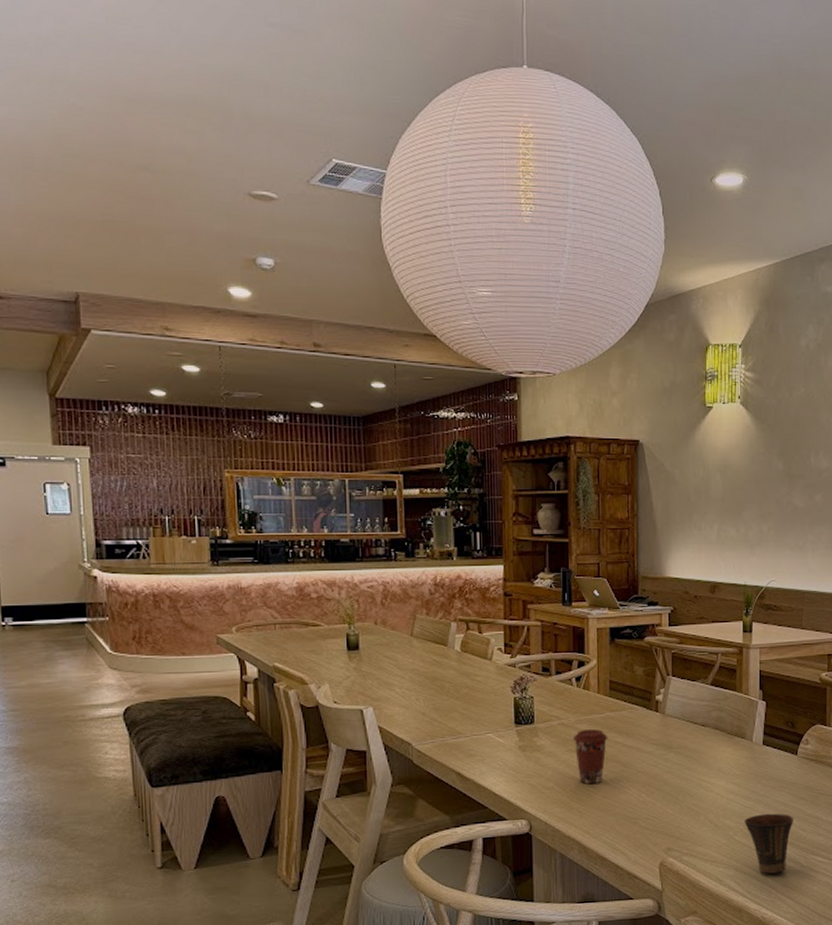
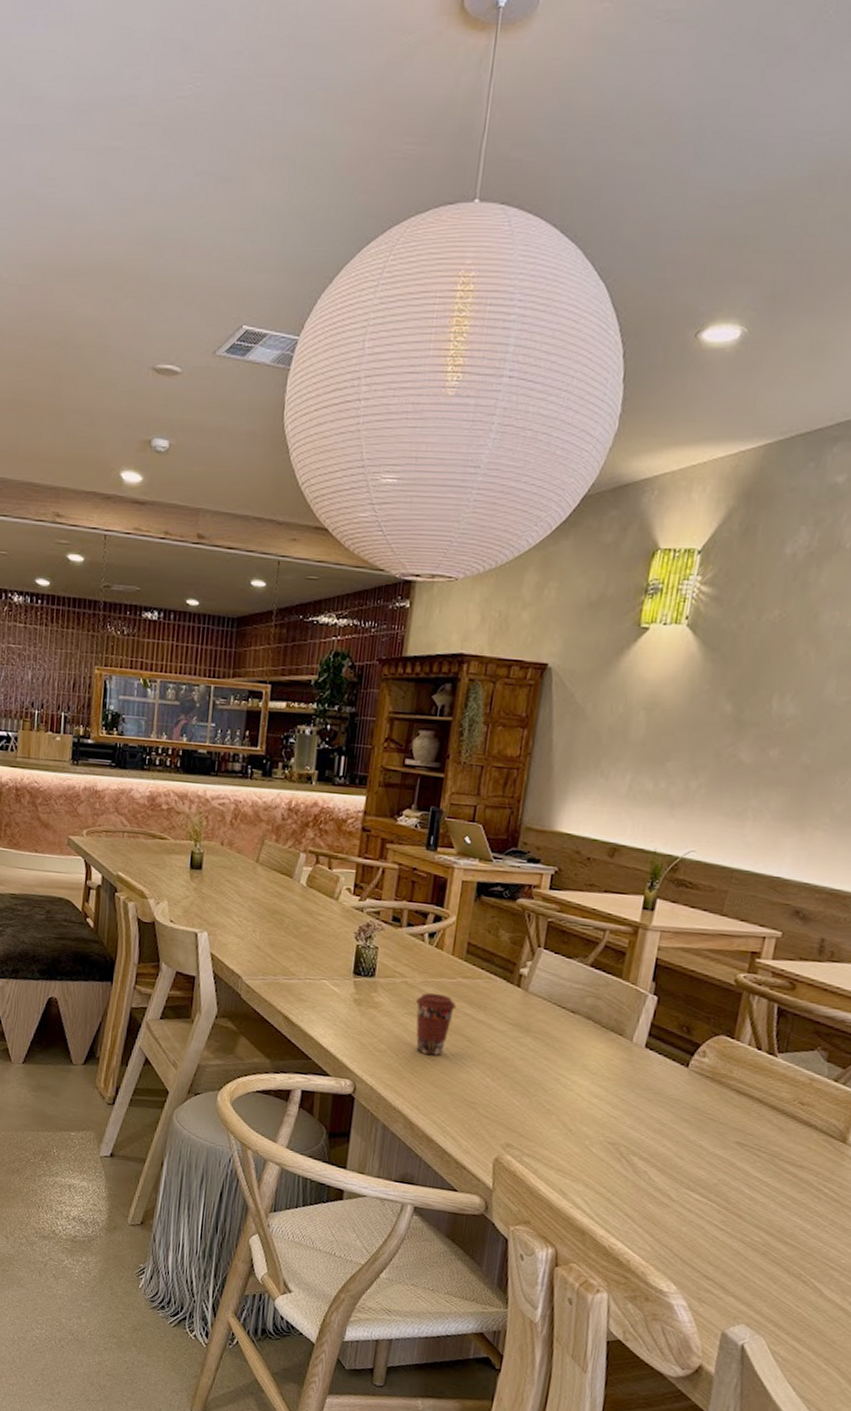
cup: present [744,813,794,874] -> none [605,1128,671,1201]

